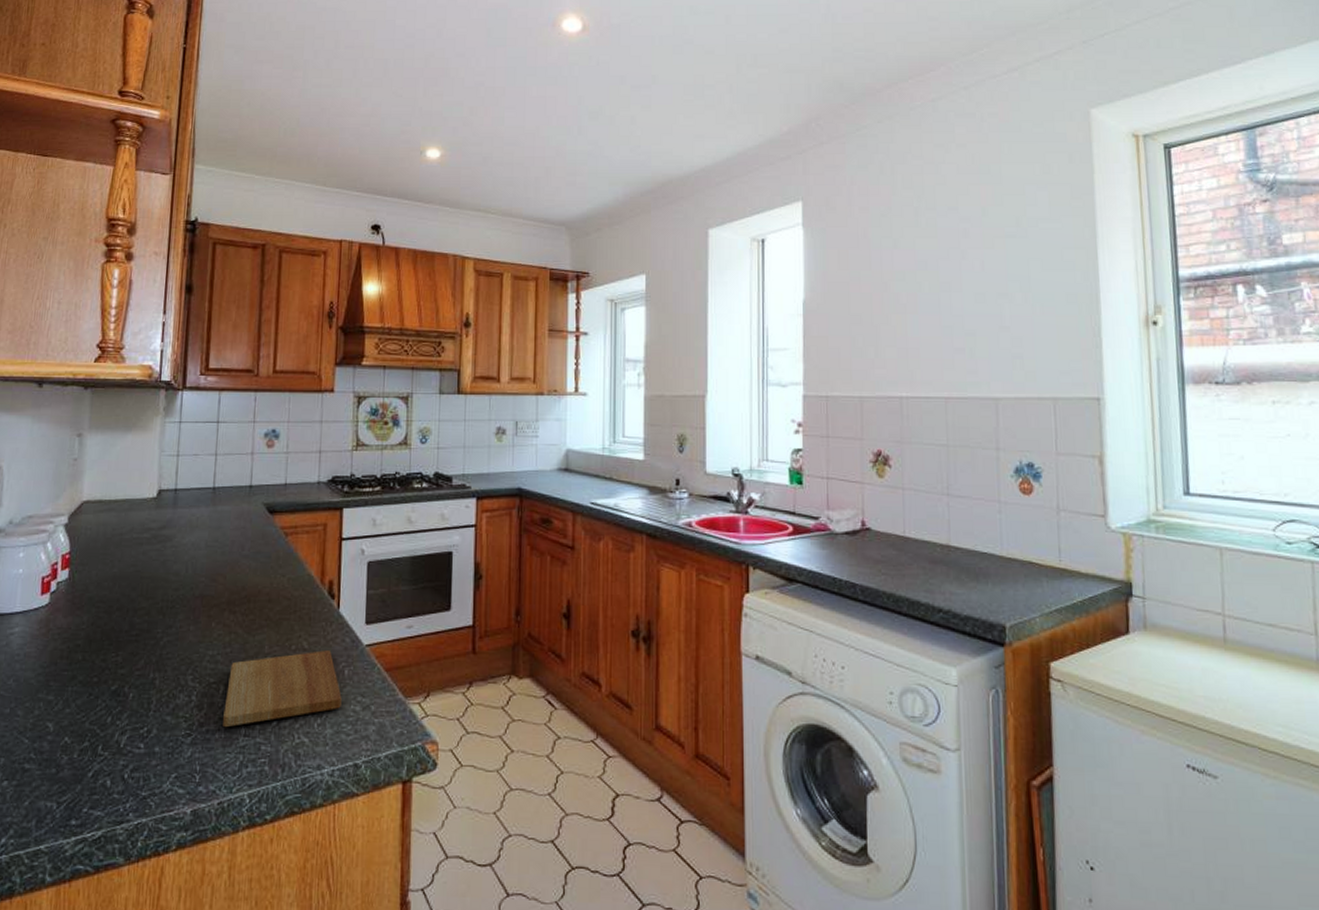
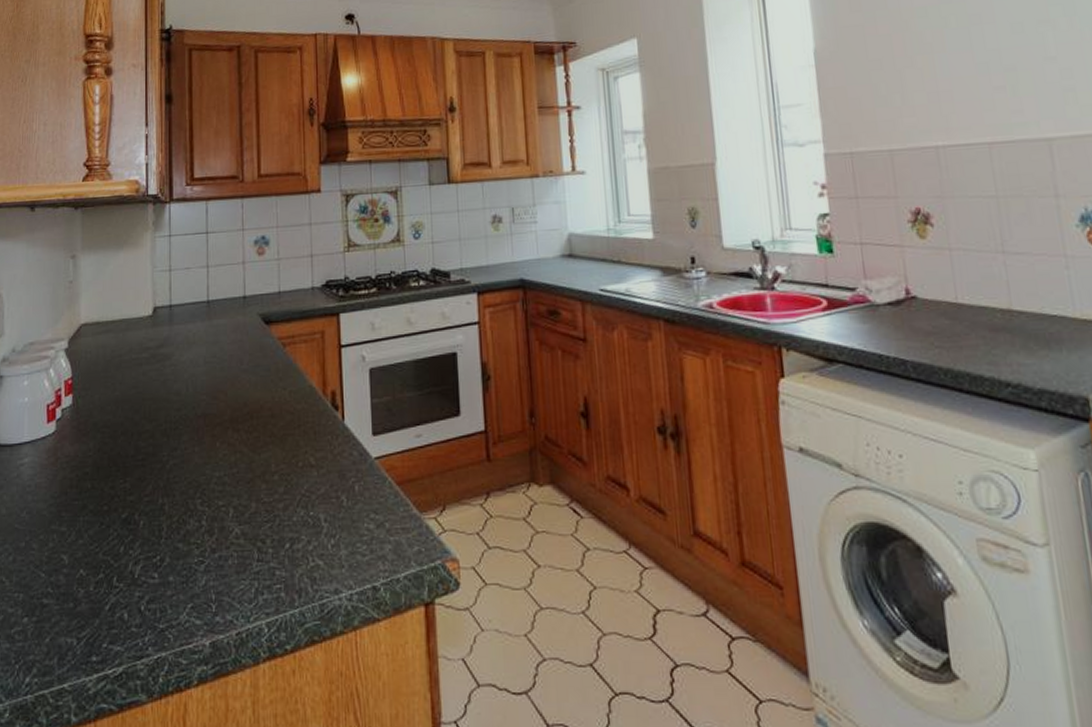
cutting board: present [223,650,342,727] -> none [235,466,354,552]

